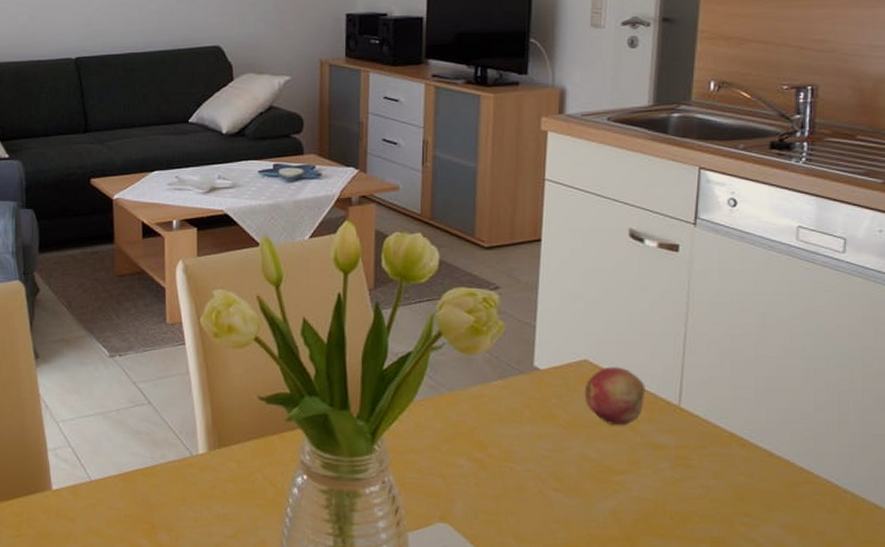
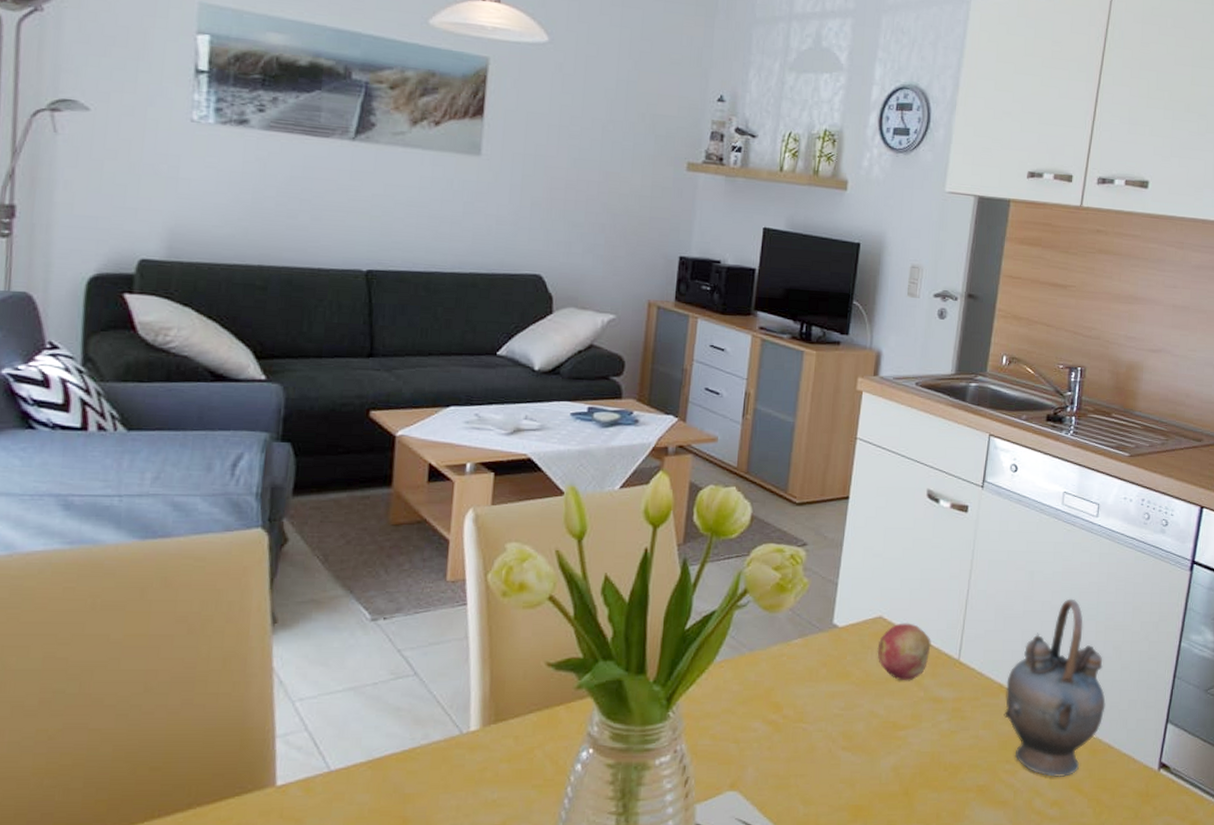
teapot: none [738,343,868,536] -> present [1004,598,1106,777]

